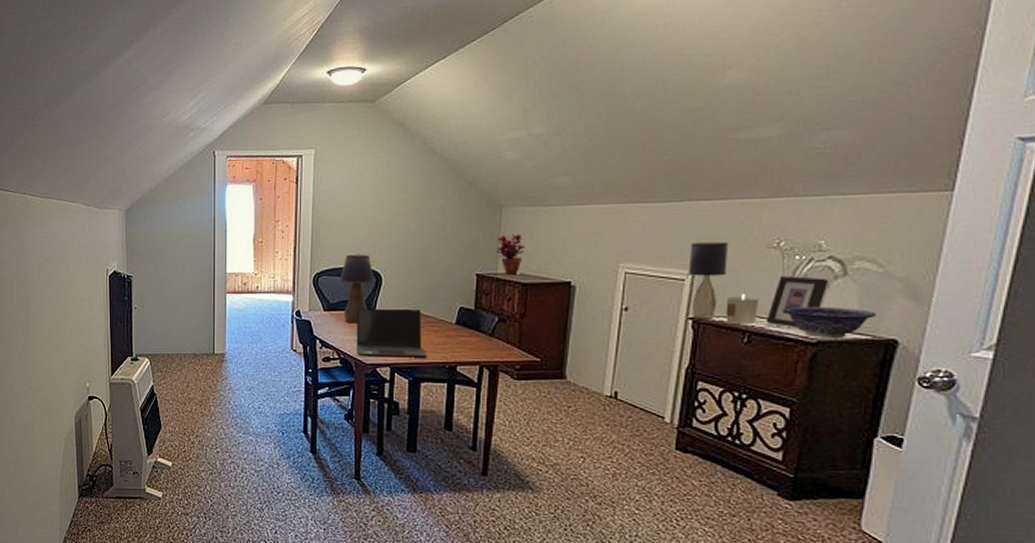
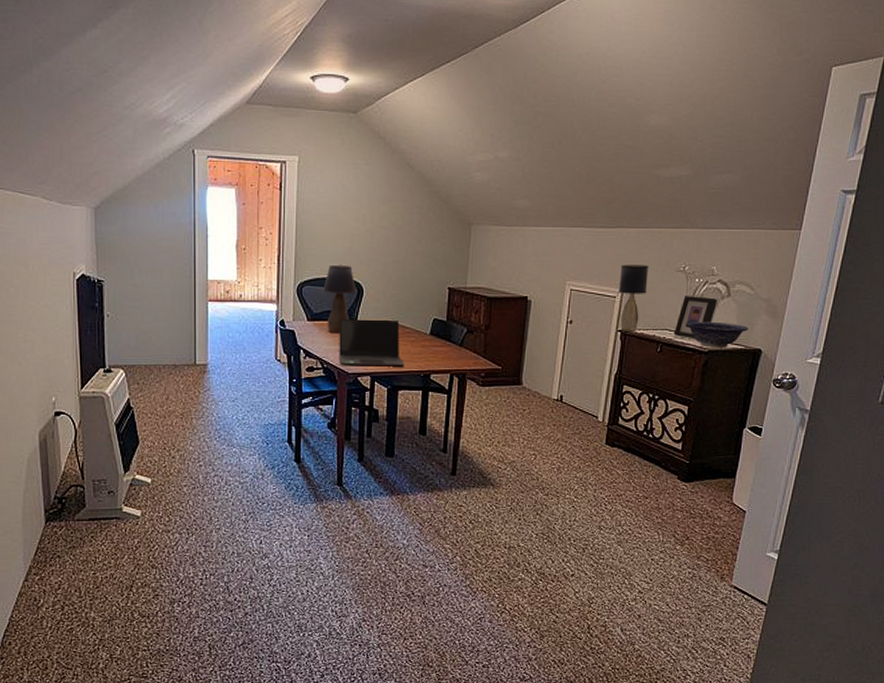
potted plant: present [496,234,526,275] -> none [466,251,491,289]
candle: present [726,293,760,325] -> none [645,309,670,337]

